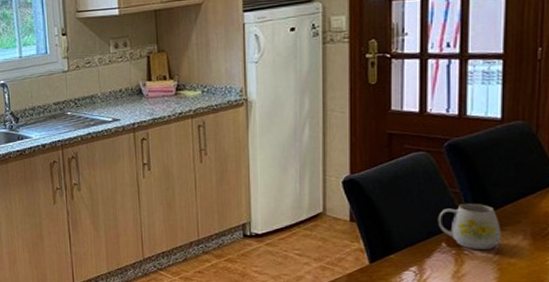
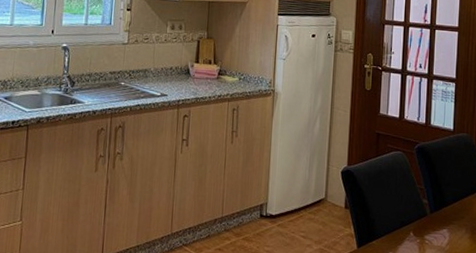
mug: present [437,202,501,250] -> none [408,198,451,241]

